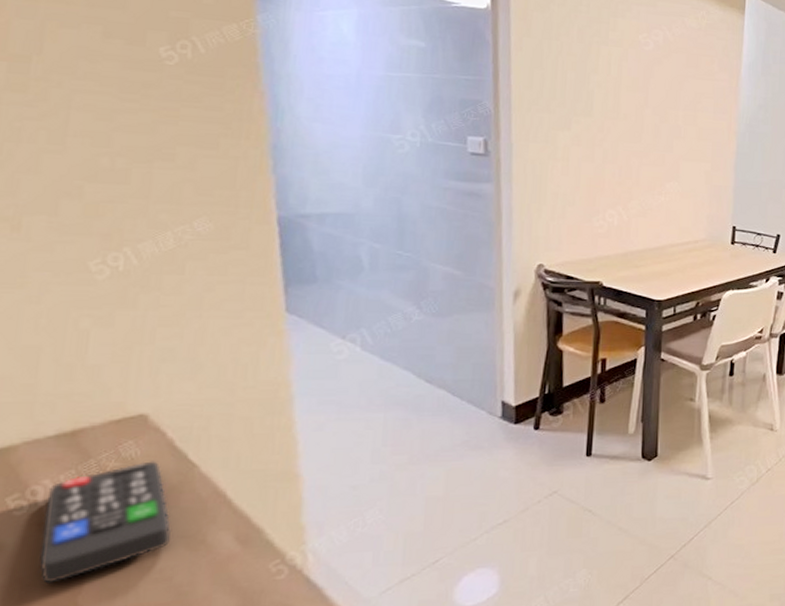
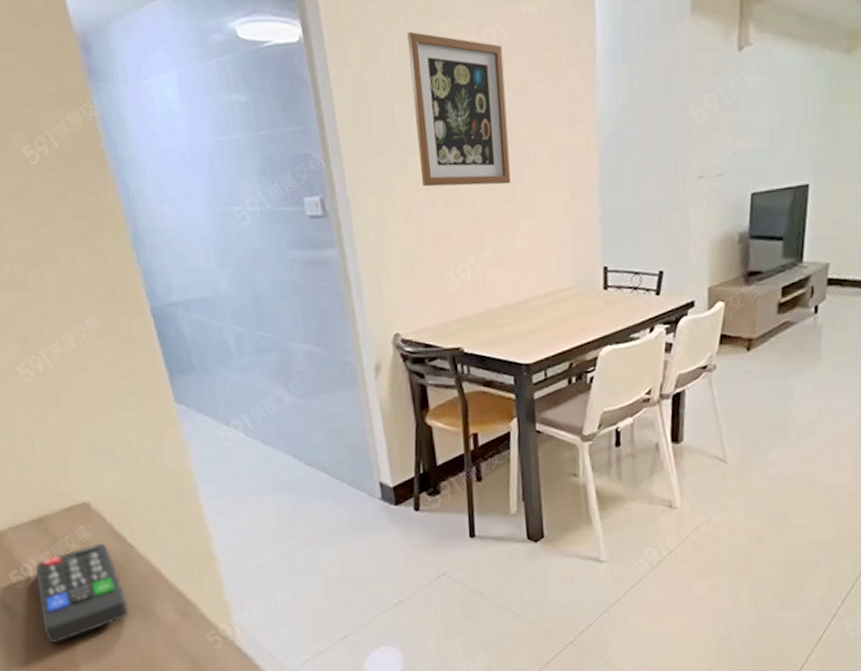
wall art: none [583,21,667,151] -> present [407,32,511,187]

